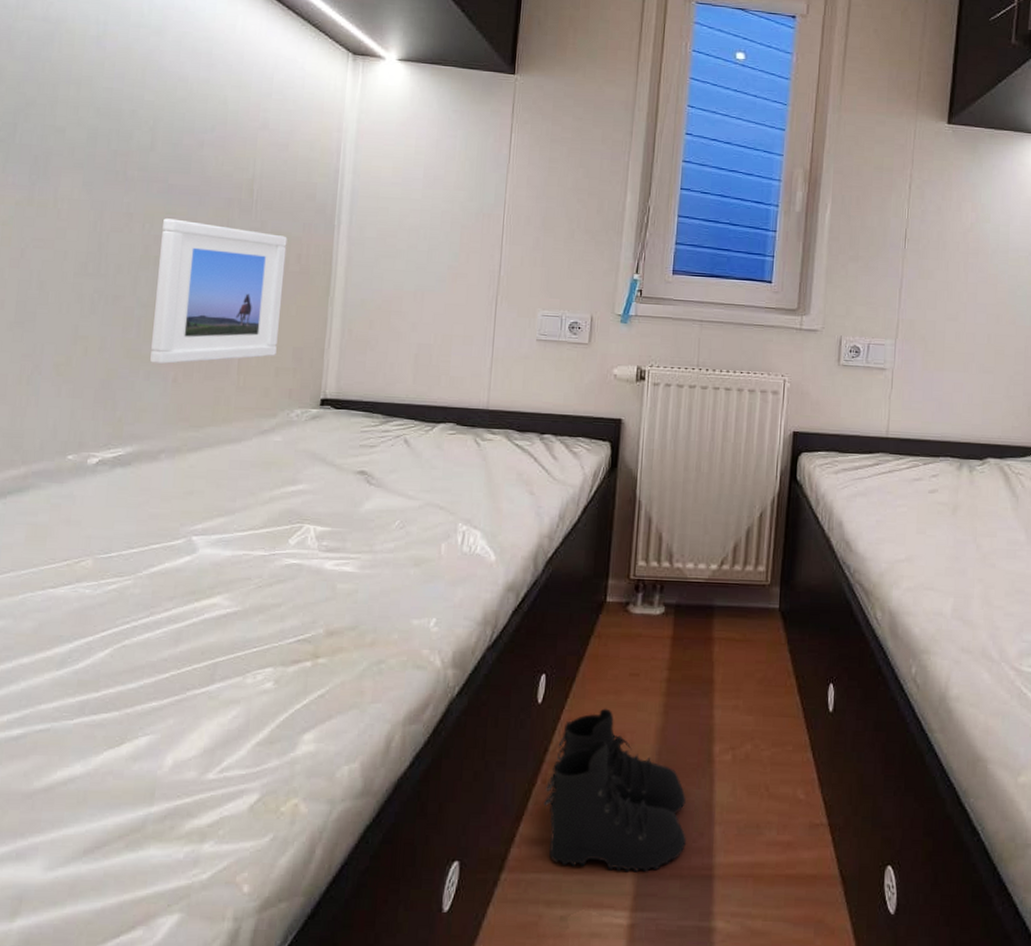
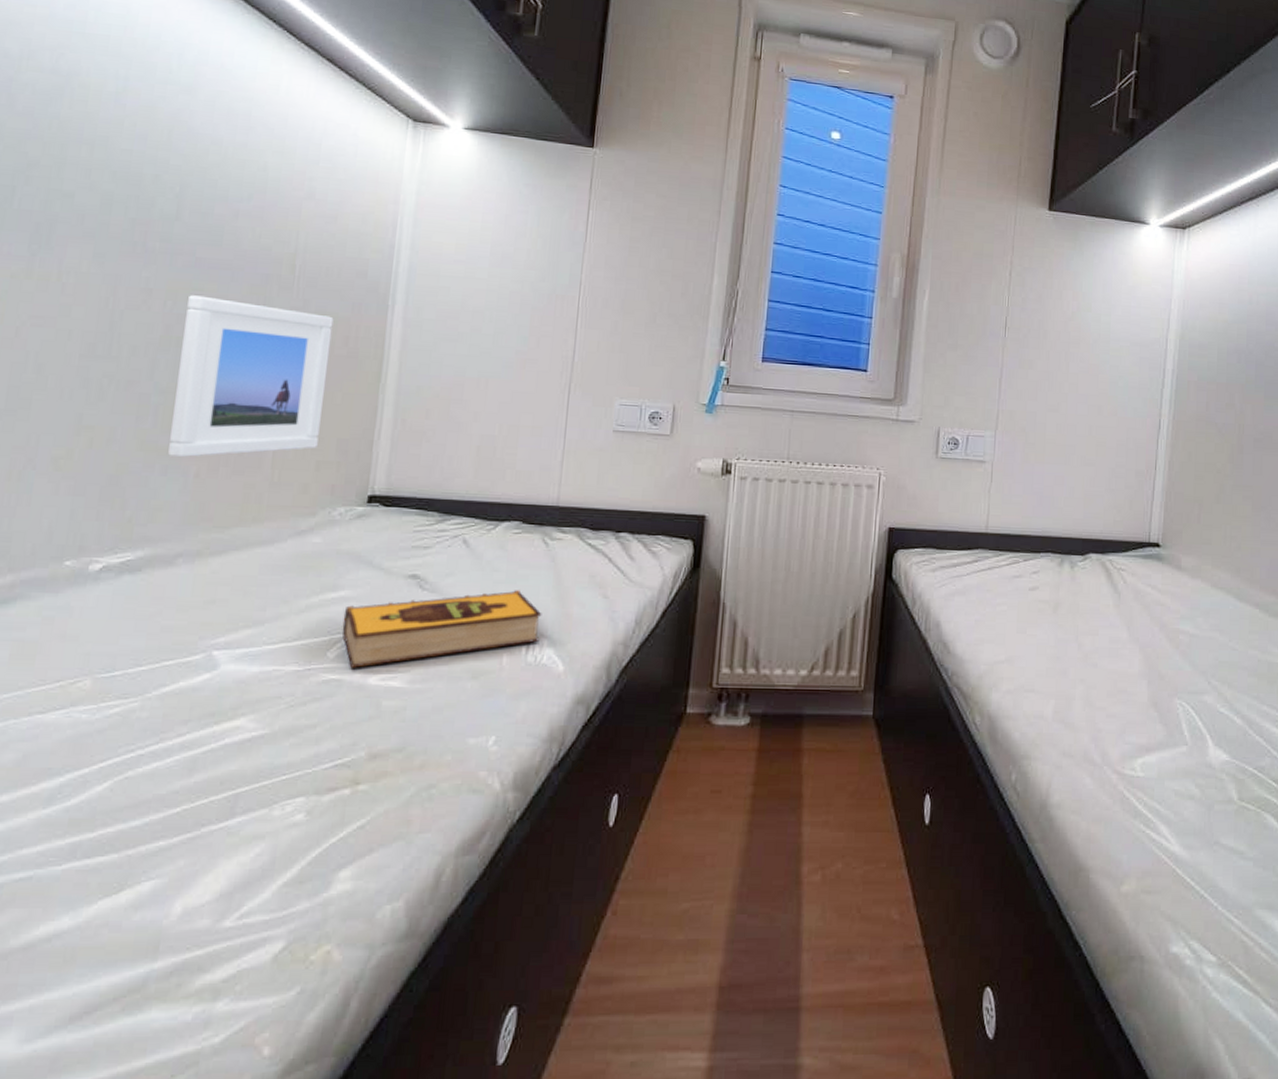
hardback book: none [301,486,475,554] -> present [341,590,542,668]
boots: present [543,708,686,873] -> none [614,829,771,1009]

